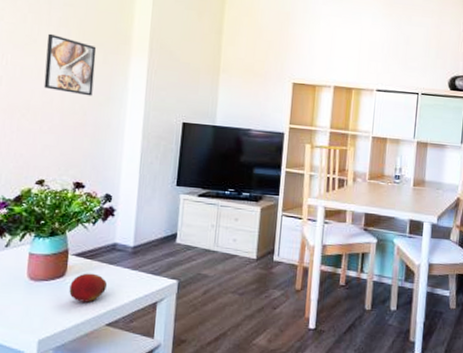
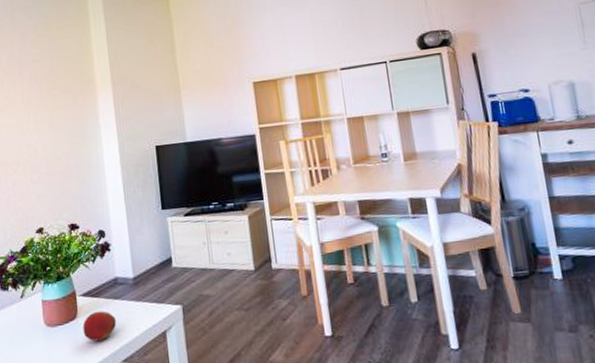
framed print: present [43,33,97,96] -> none [22,90,70,142]

